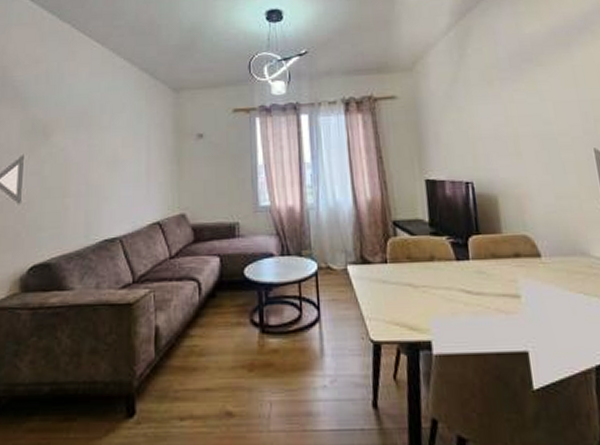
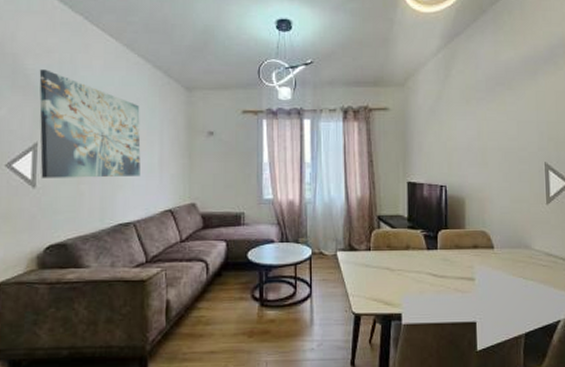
wall art: none [26,80,127,193] -> present [39,69,141,178]

